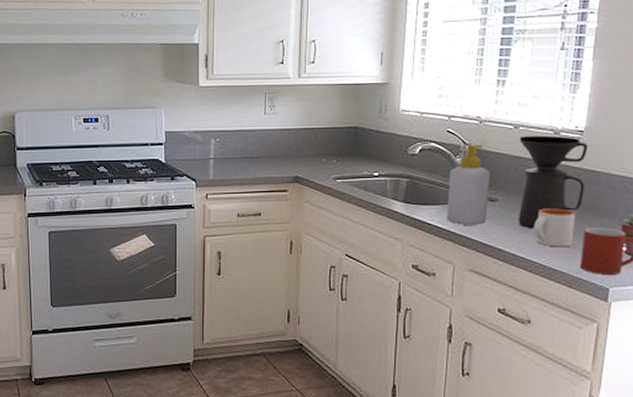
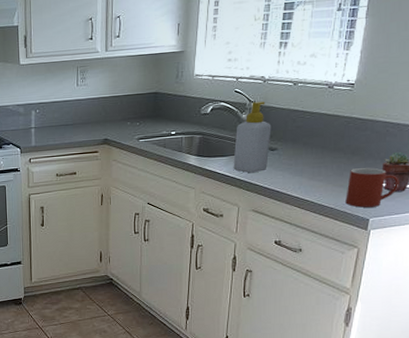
coffee maker: present [518,135,588,229] -> none [294,89,357,173]
mug: present [533,208,576,247] -> none [306,153,344,187]

